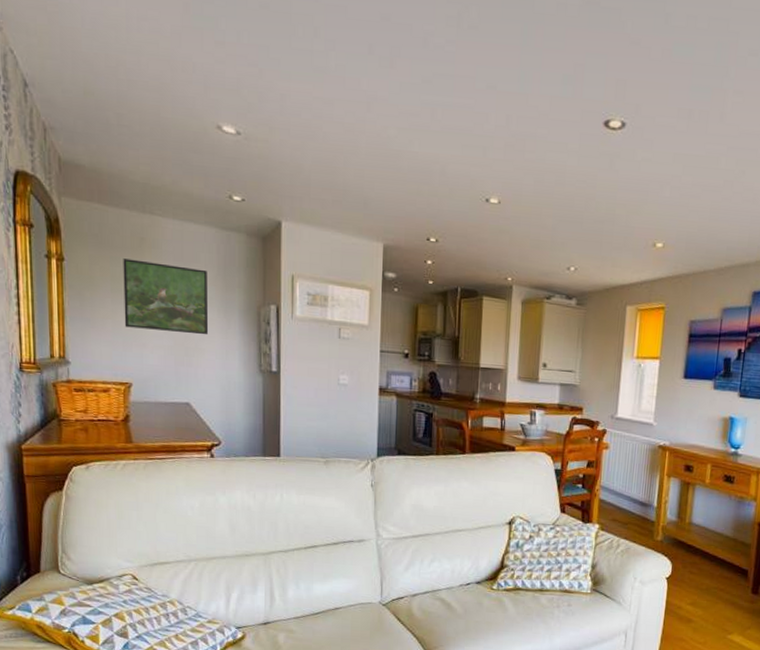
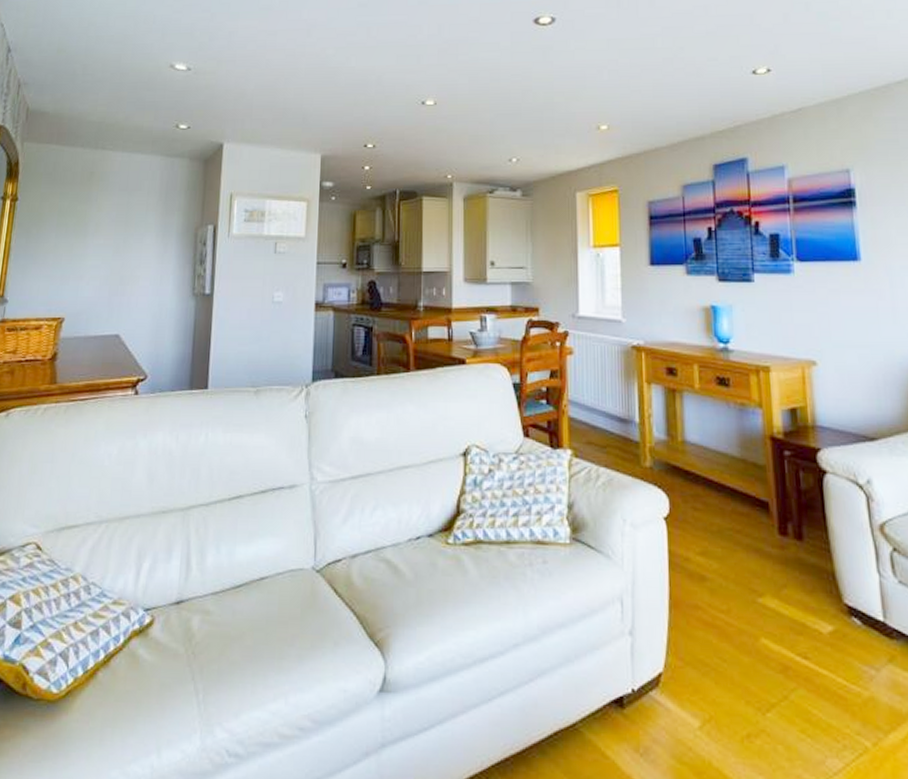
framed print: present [123,258,209,335] -> none [65,193,149,262]

